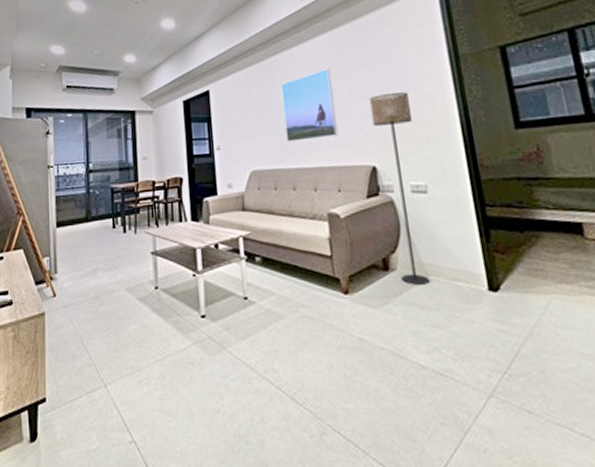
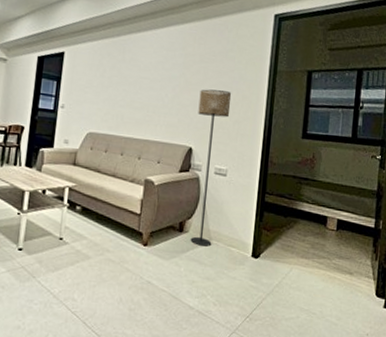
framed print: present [280,69,339,142] -> none [124,56,175,116]

